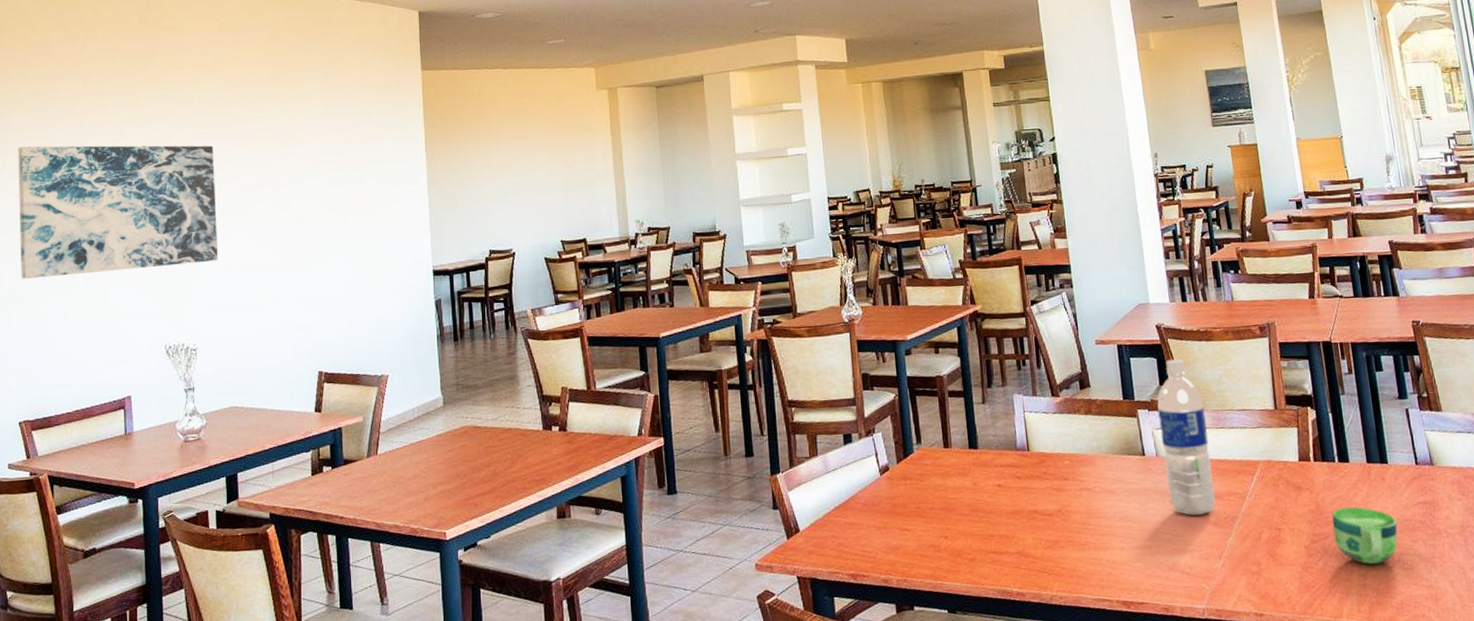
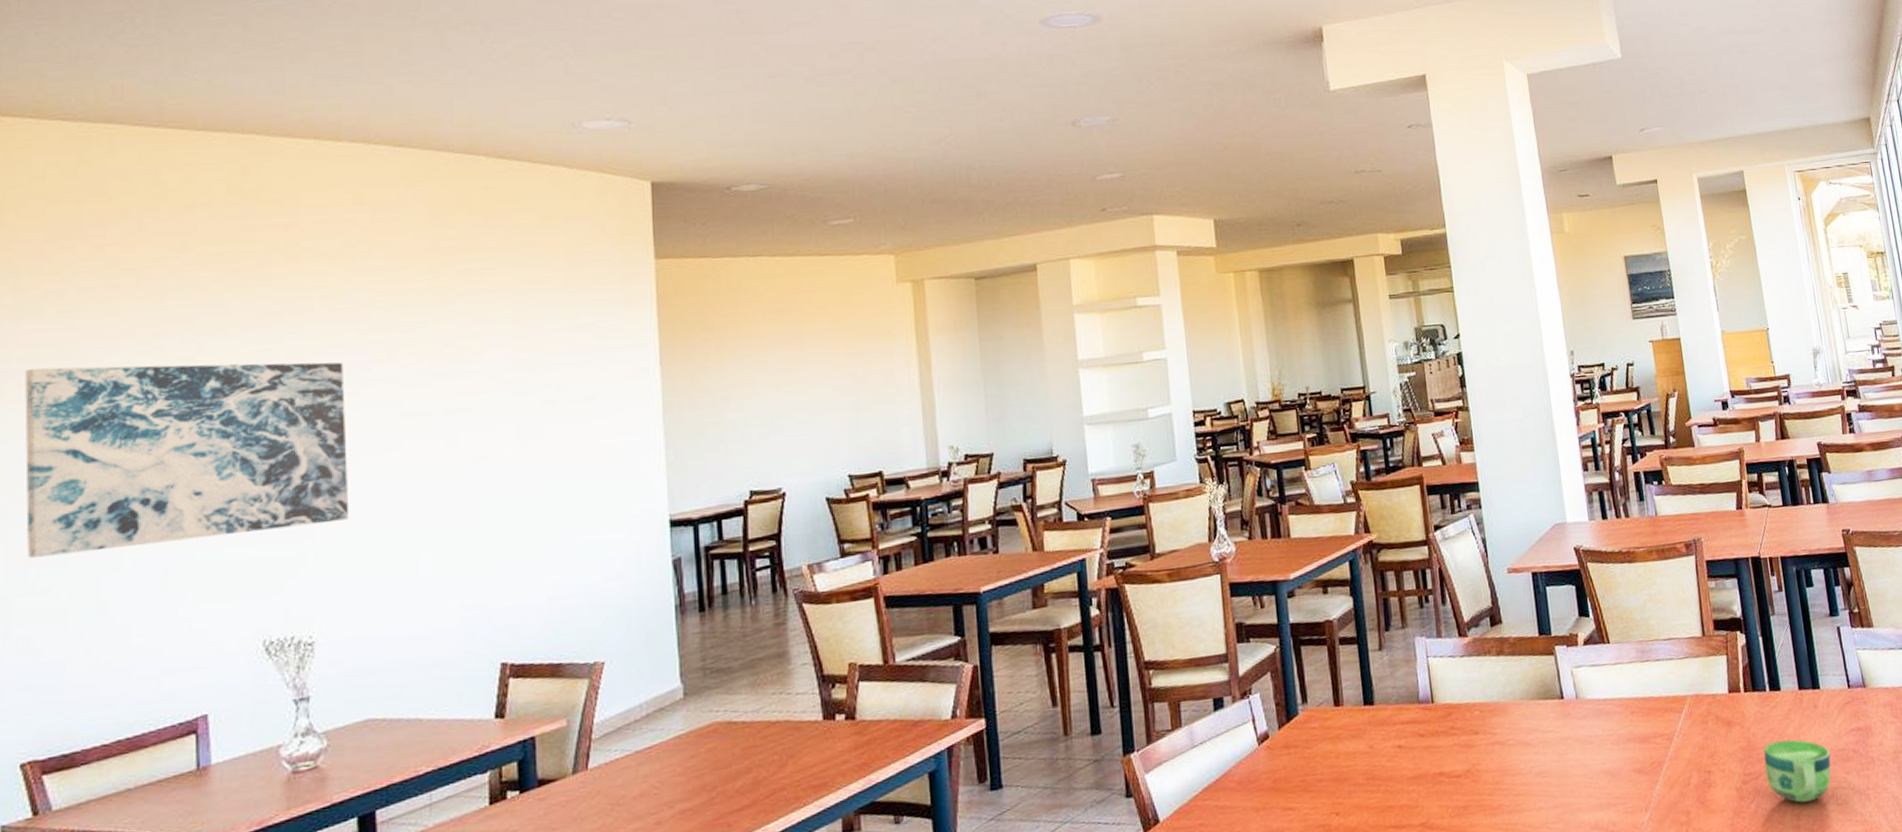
water bottle: present [1157,359,1215,516] -> none [1576,585,1641,765]

